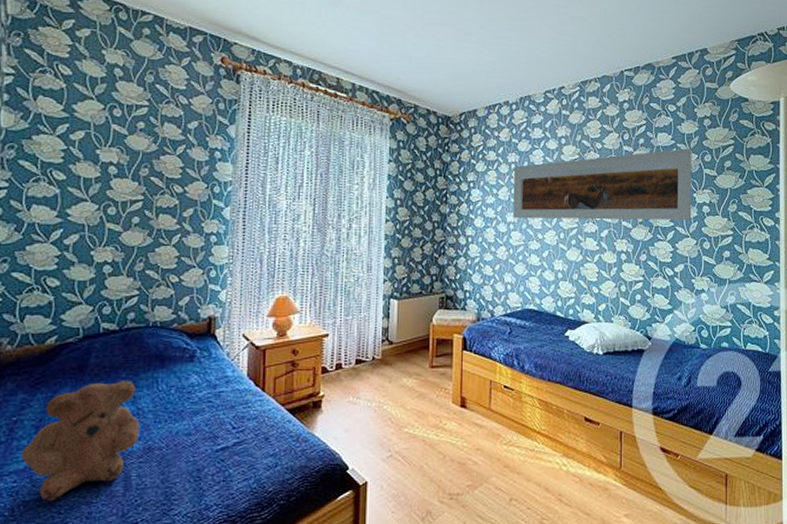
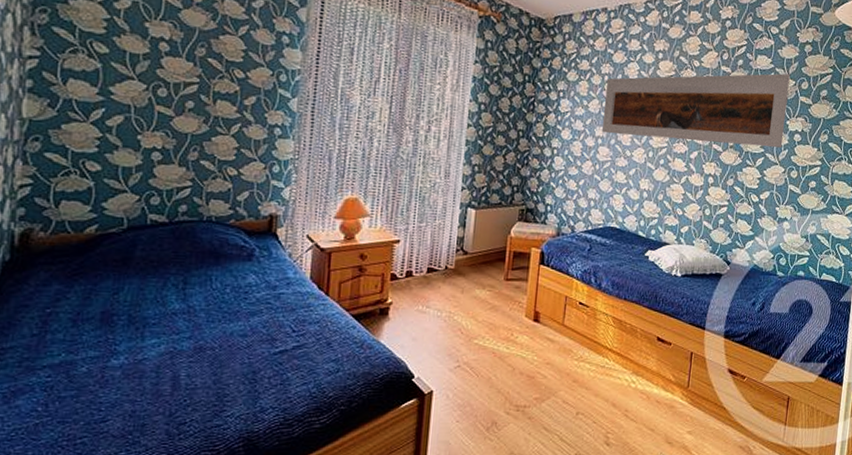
teddy bear: present [21,380,140,502] -> none [56,276,191,399]

